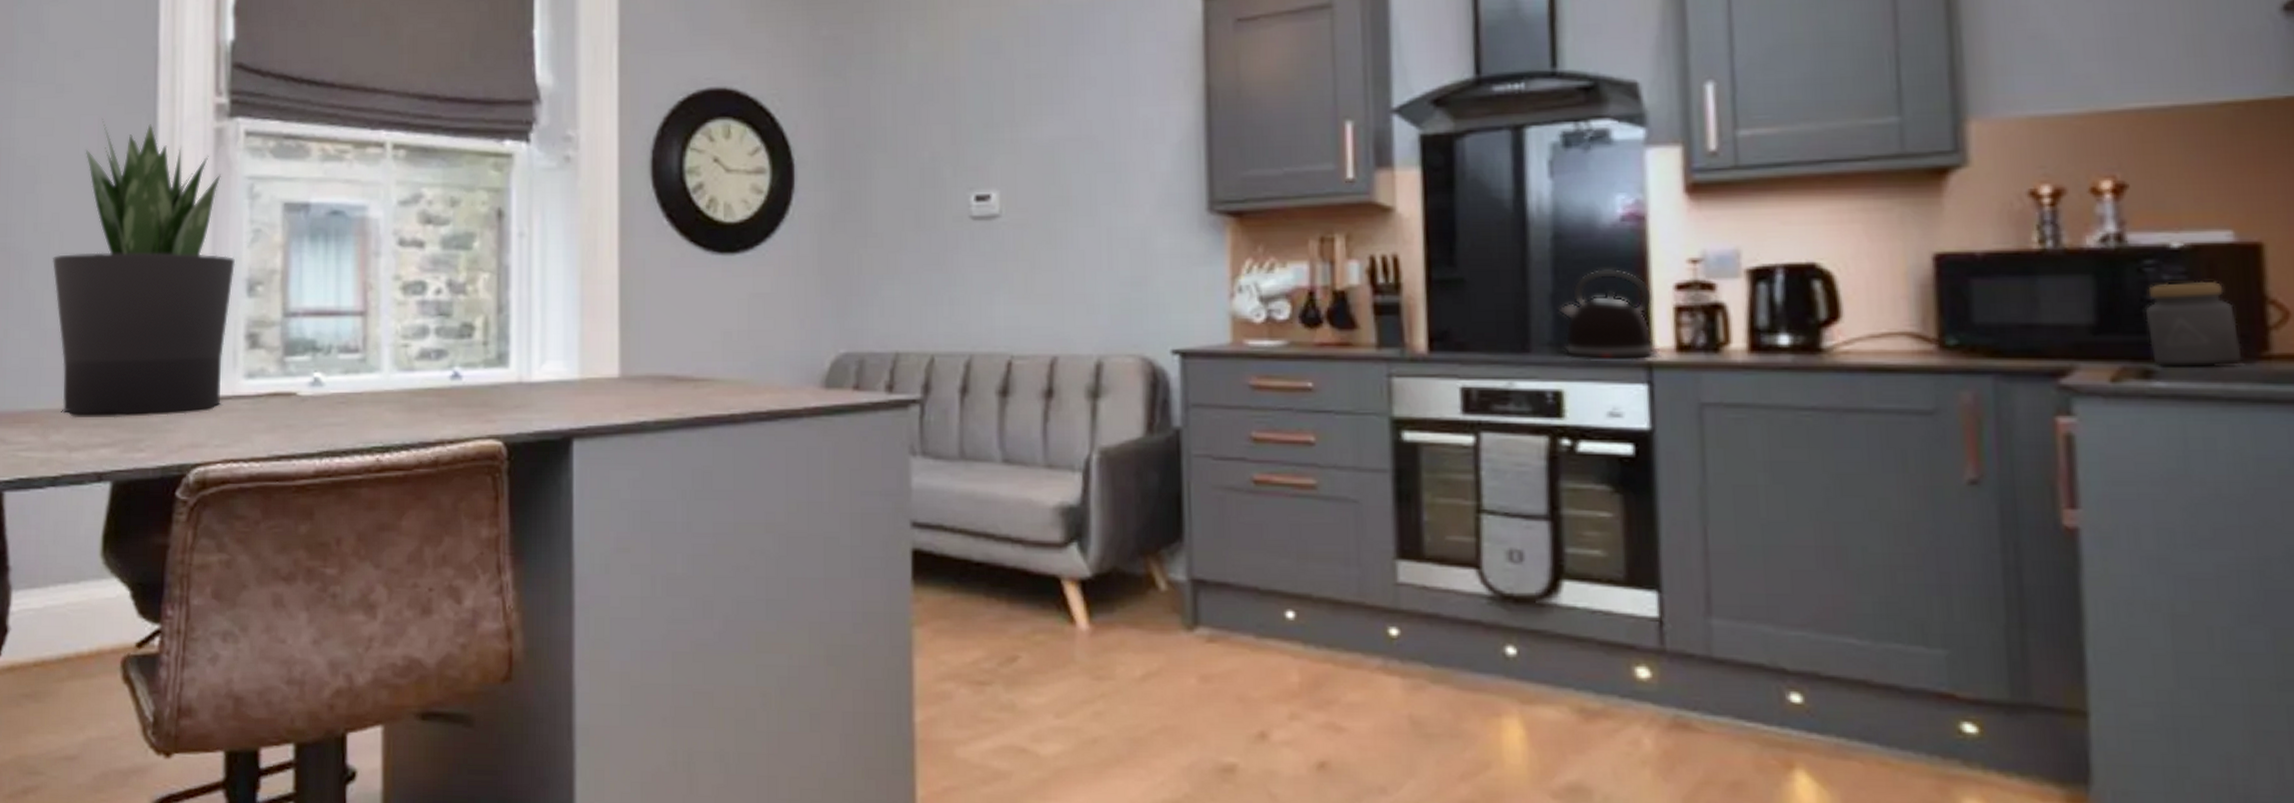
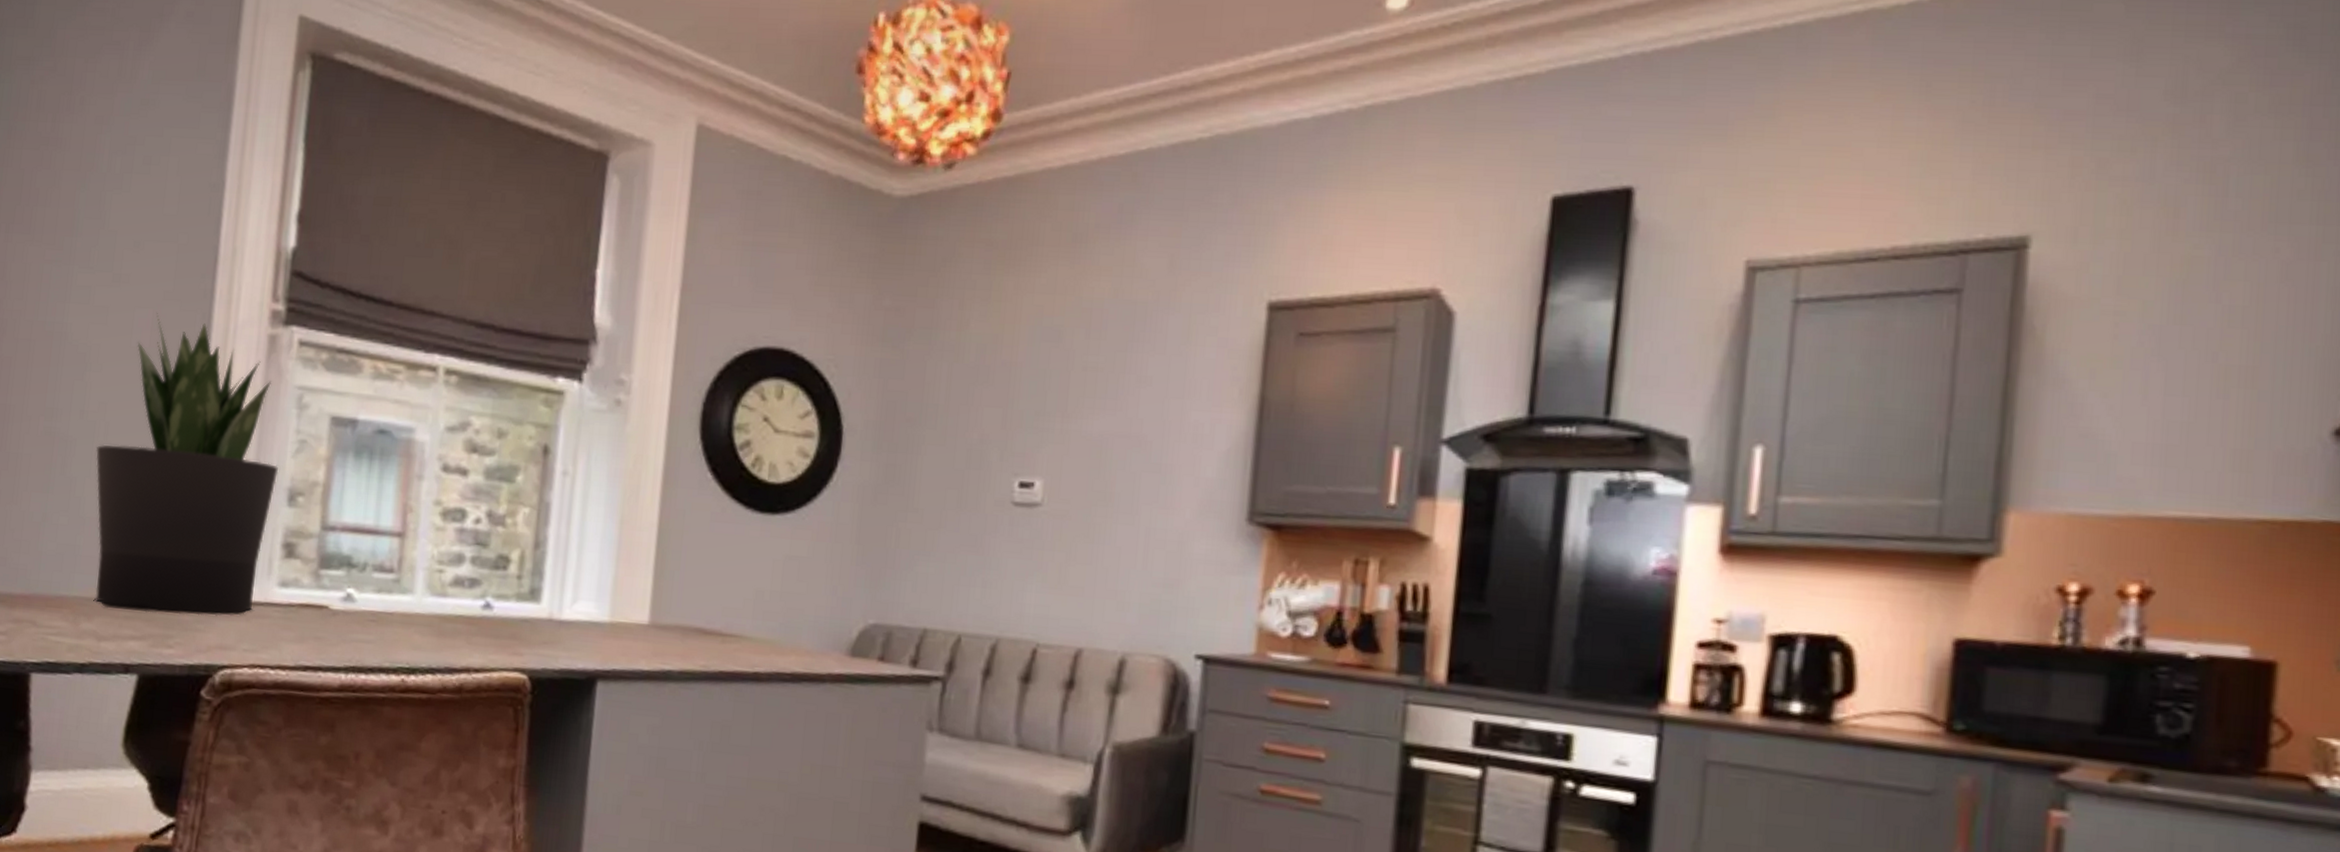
kettle: present [1558,268,1659,362] -> none [1579,618,1674,713]
jar: present [2145,280,2243,367] -> none [2151,691,2240,778]

